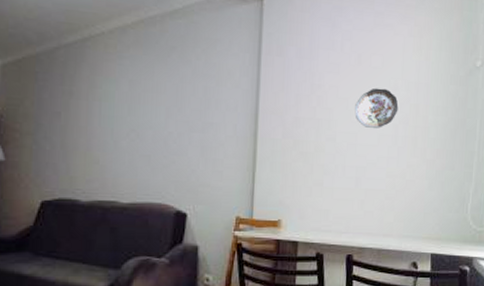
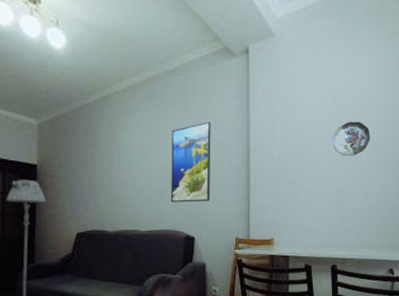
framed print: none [160,77,214,172] -> present [170,122,211,203]

